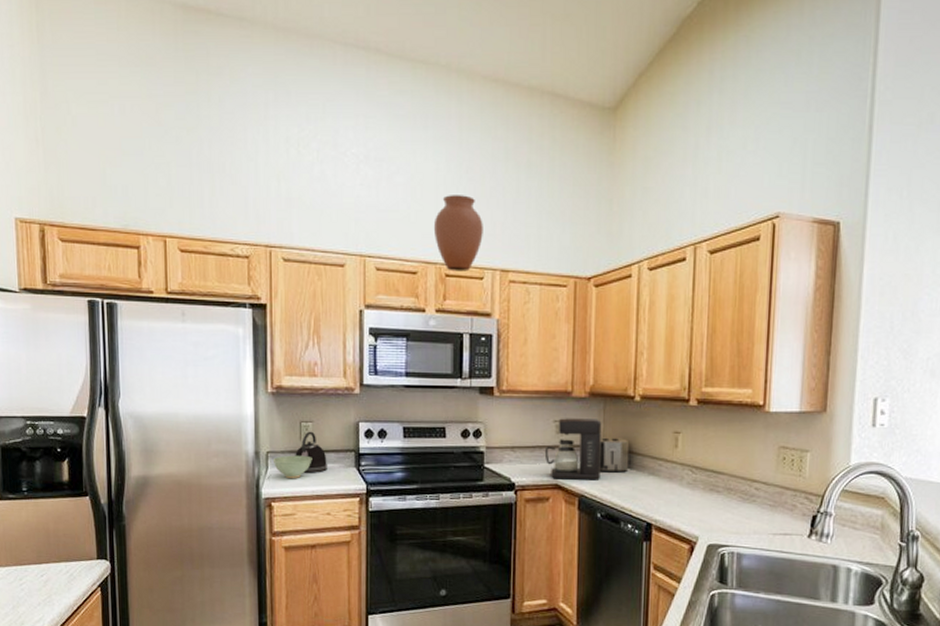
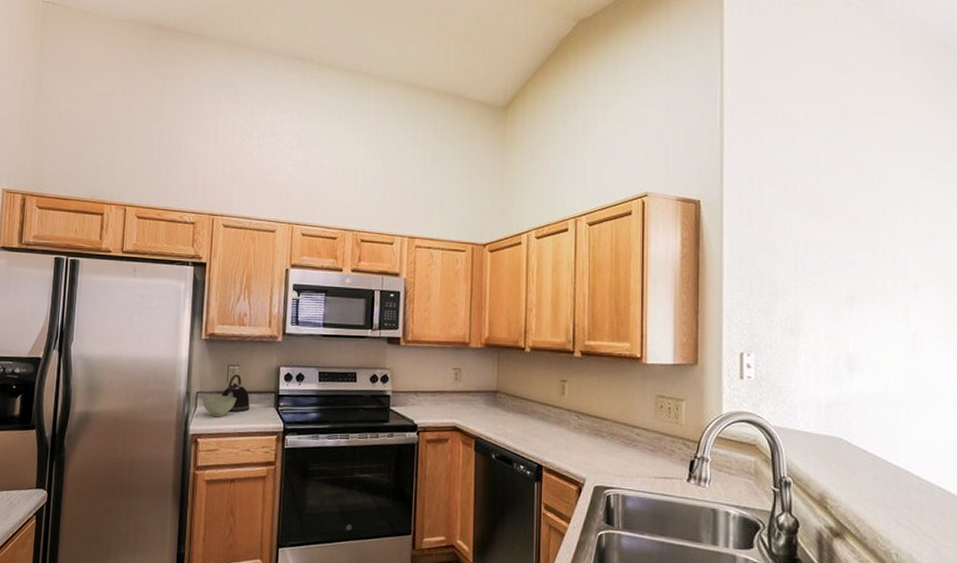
vase: present [433,195,483,272] -> none [352,175,395,238]
coffee maker: present [544,418,602,480] -> none [444,366,496,424]
toaster: present [599,437,630,473] -> none [493,384,521,417]

